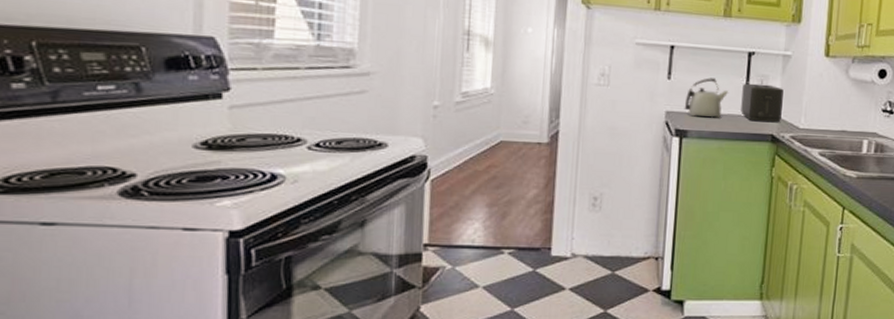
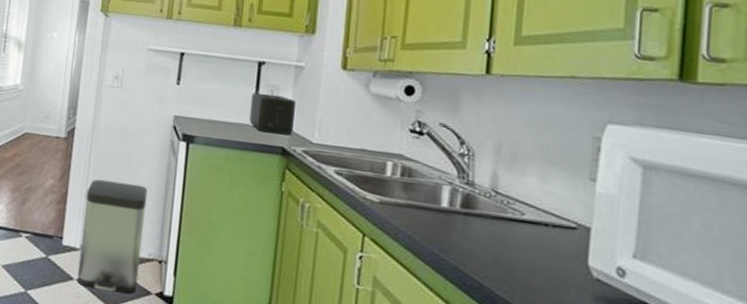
pedal bin: none [569,183,641,295] -> present [77,179,148,295]
kettle: present [684,78,729,118] -> none [192,85,238,126]

